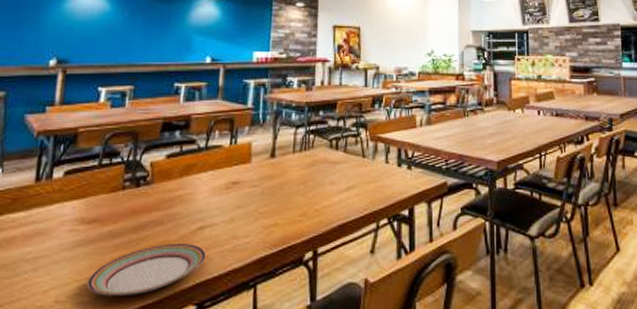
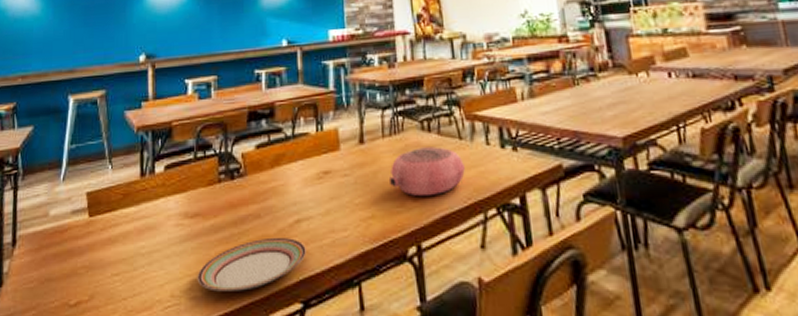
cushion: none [294,163,364,207] -> present [388,146,465,197]

